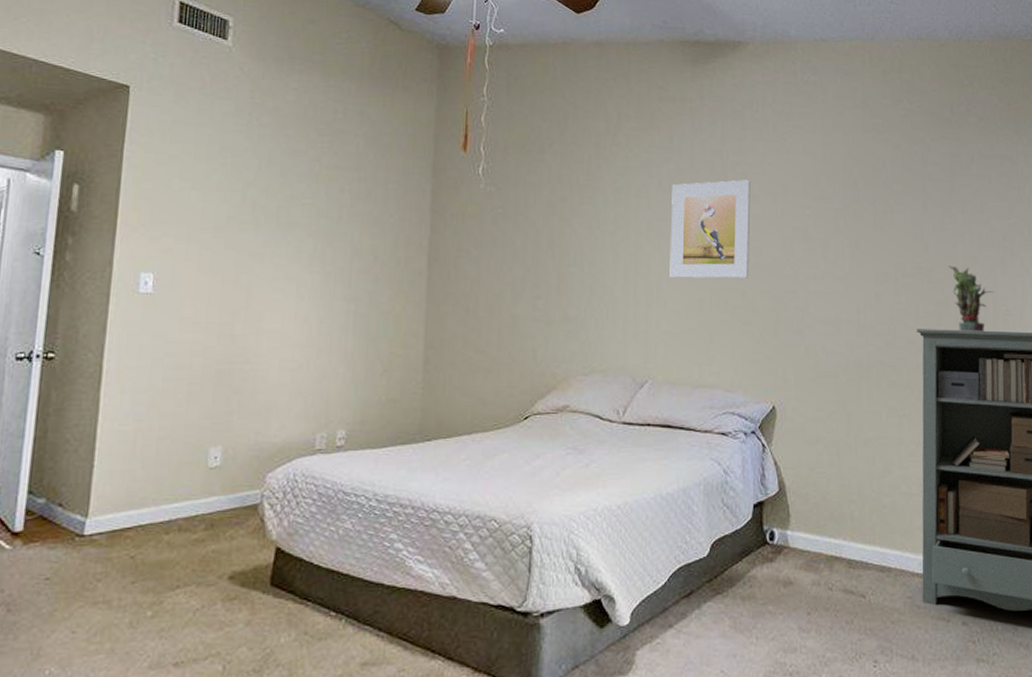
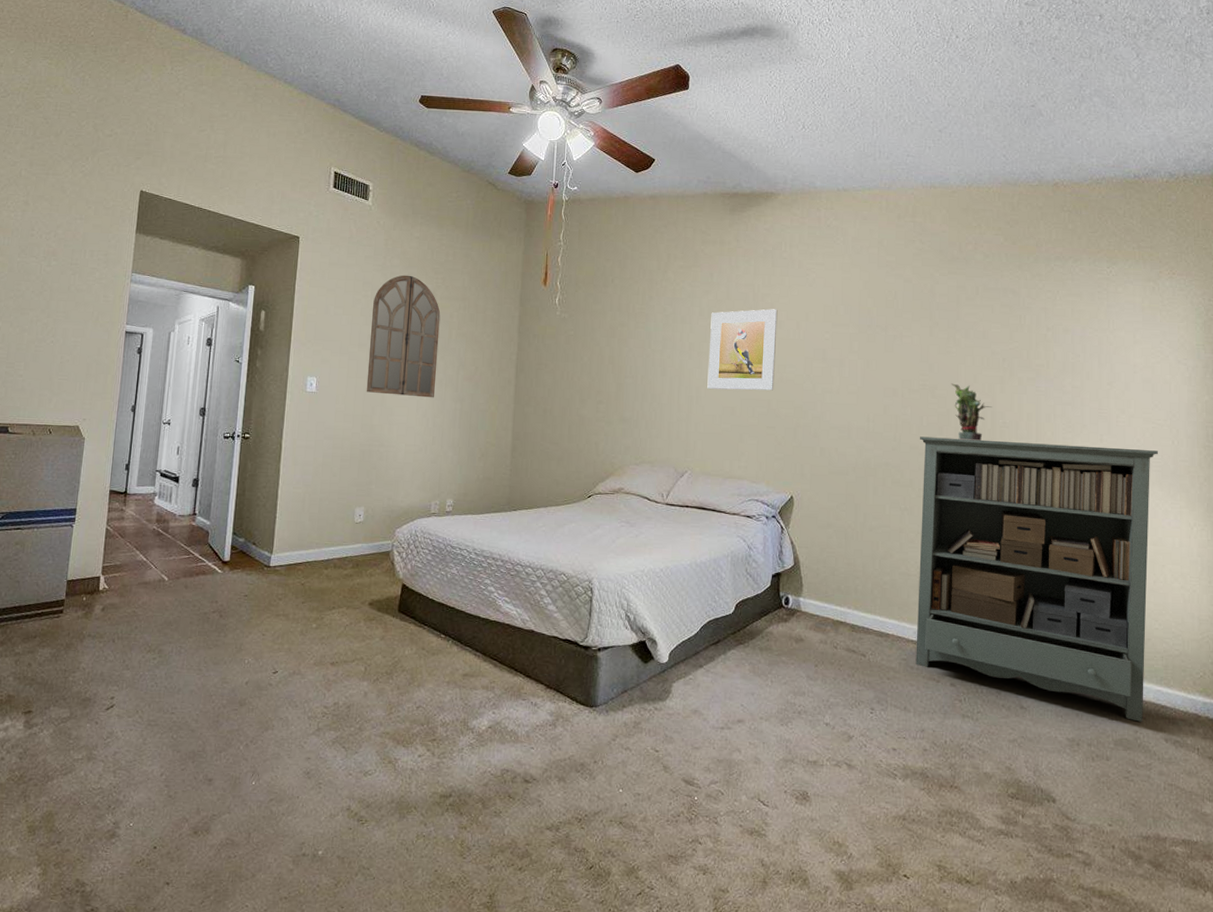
home mirror: none [224,137,327,297] -> present [366,275,441,398]

